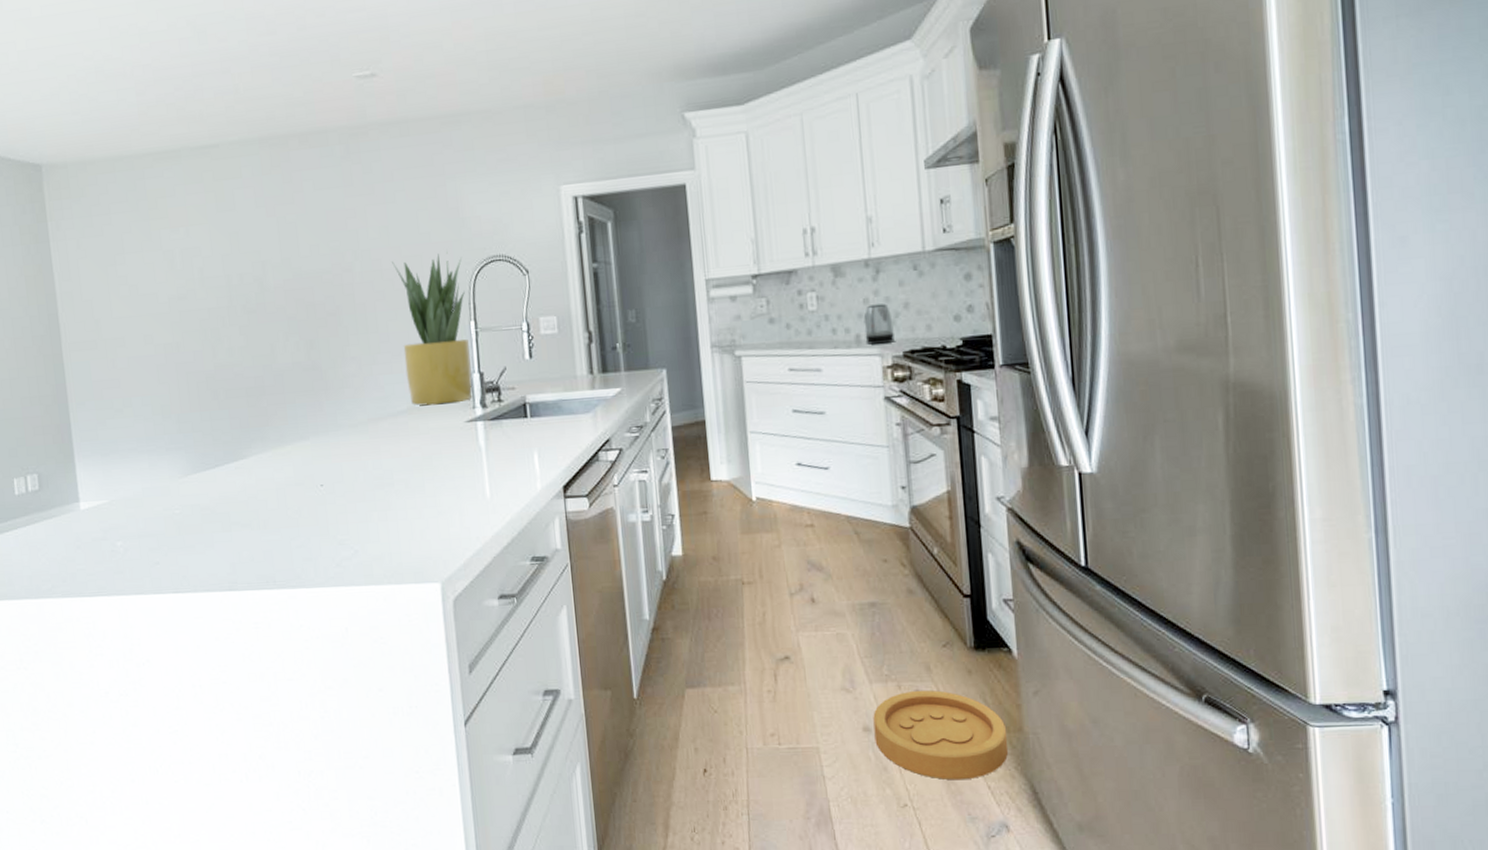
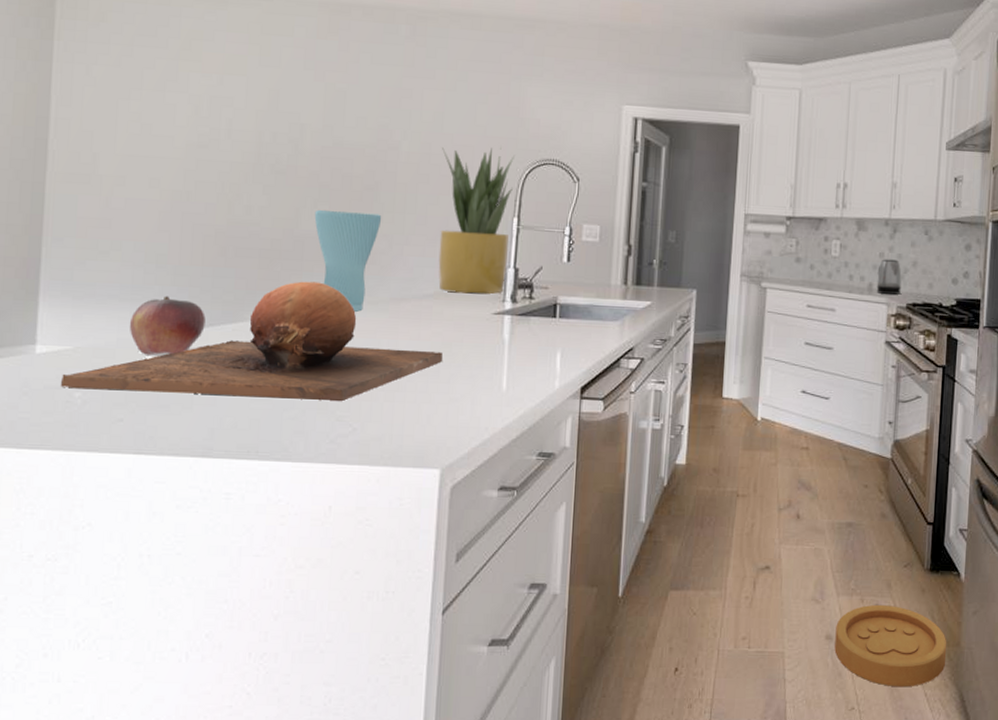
chopping board: none [104,412,426,538] -> present [61,281,443,401]
fruit: none [149,443,212,501] -> present [129,296,206,356]
vase: none [287,338,348,437] -> present [314,209,382,312]

